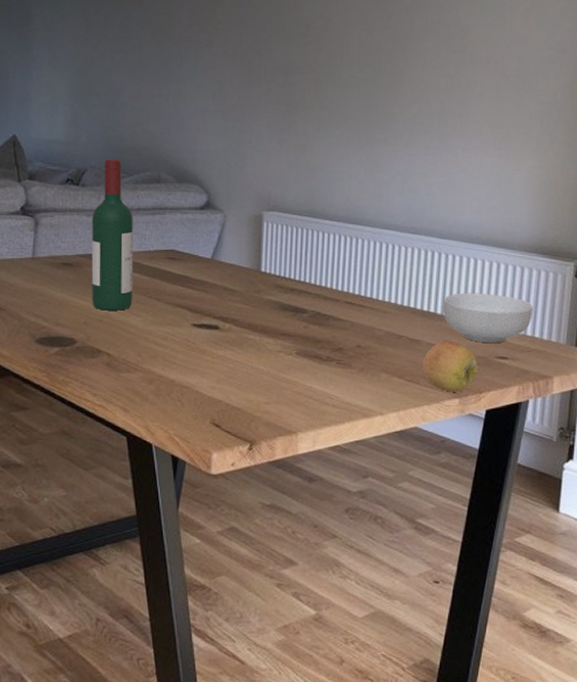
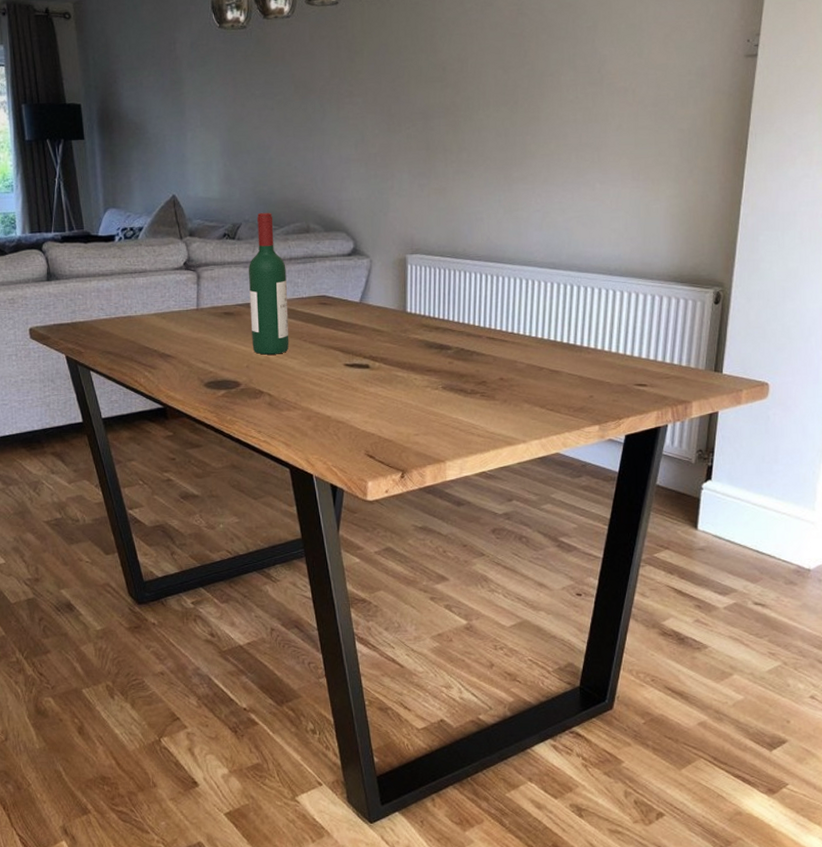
apple: present [422,340,479,392] -> none [563,369,618,419]
cereal bowl: present [443,292,533,342] -> none [582,323,672,371]

